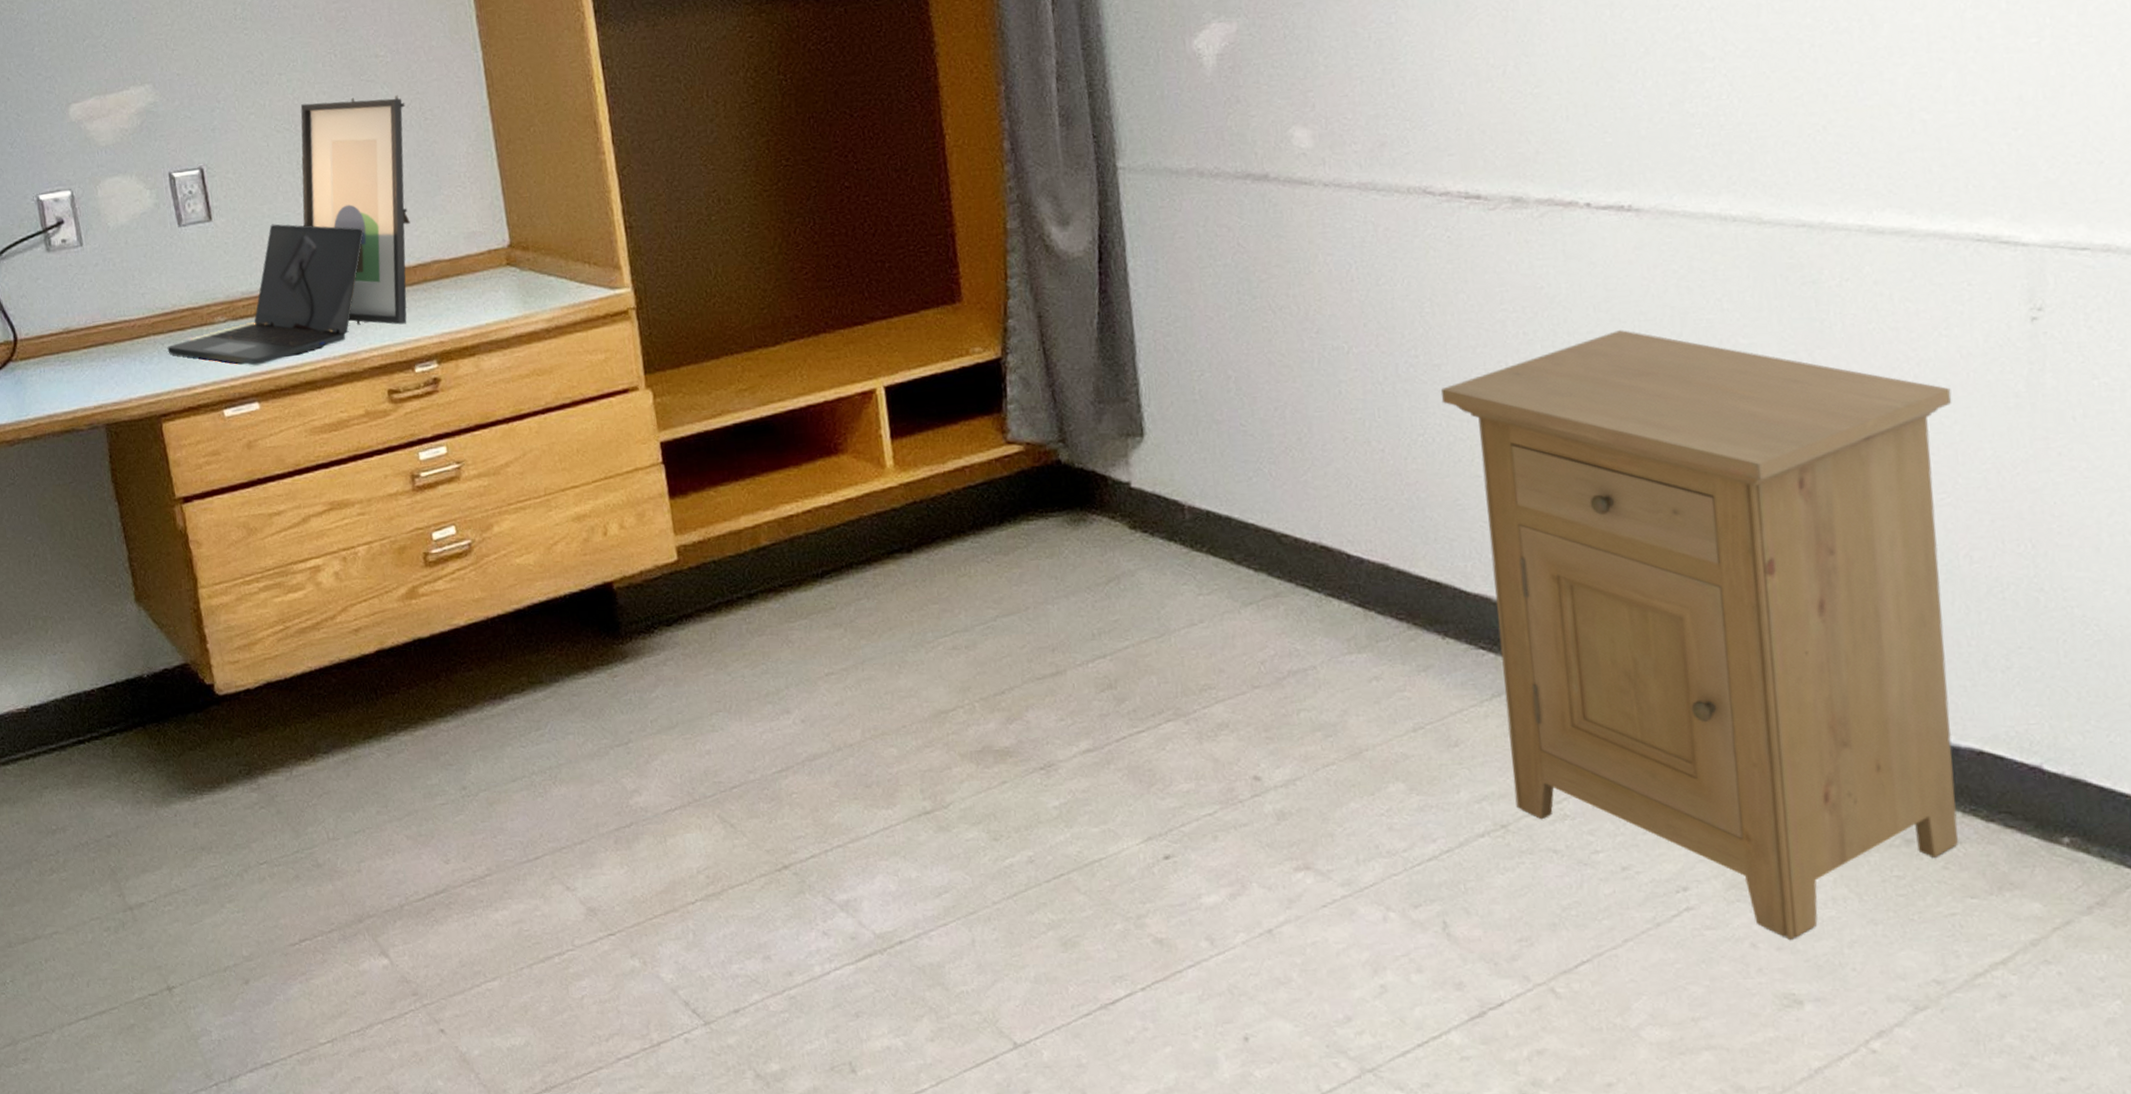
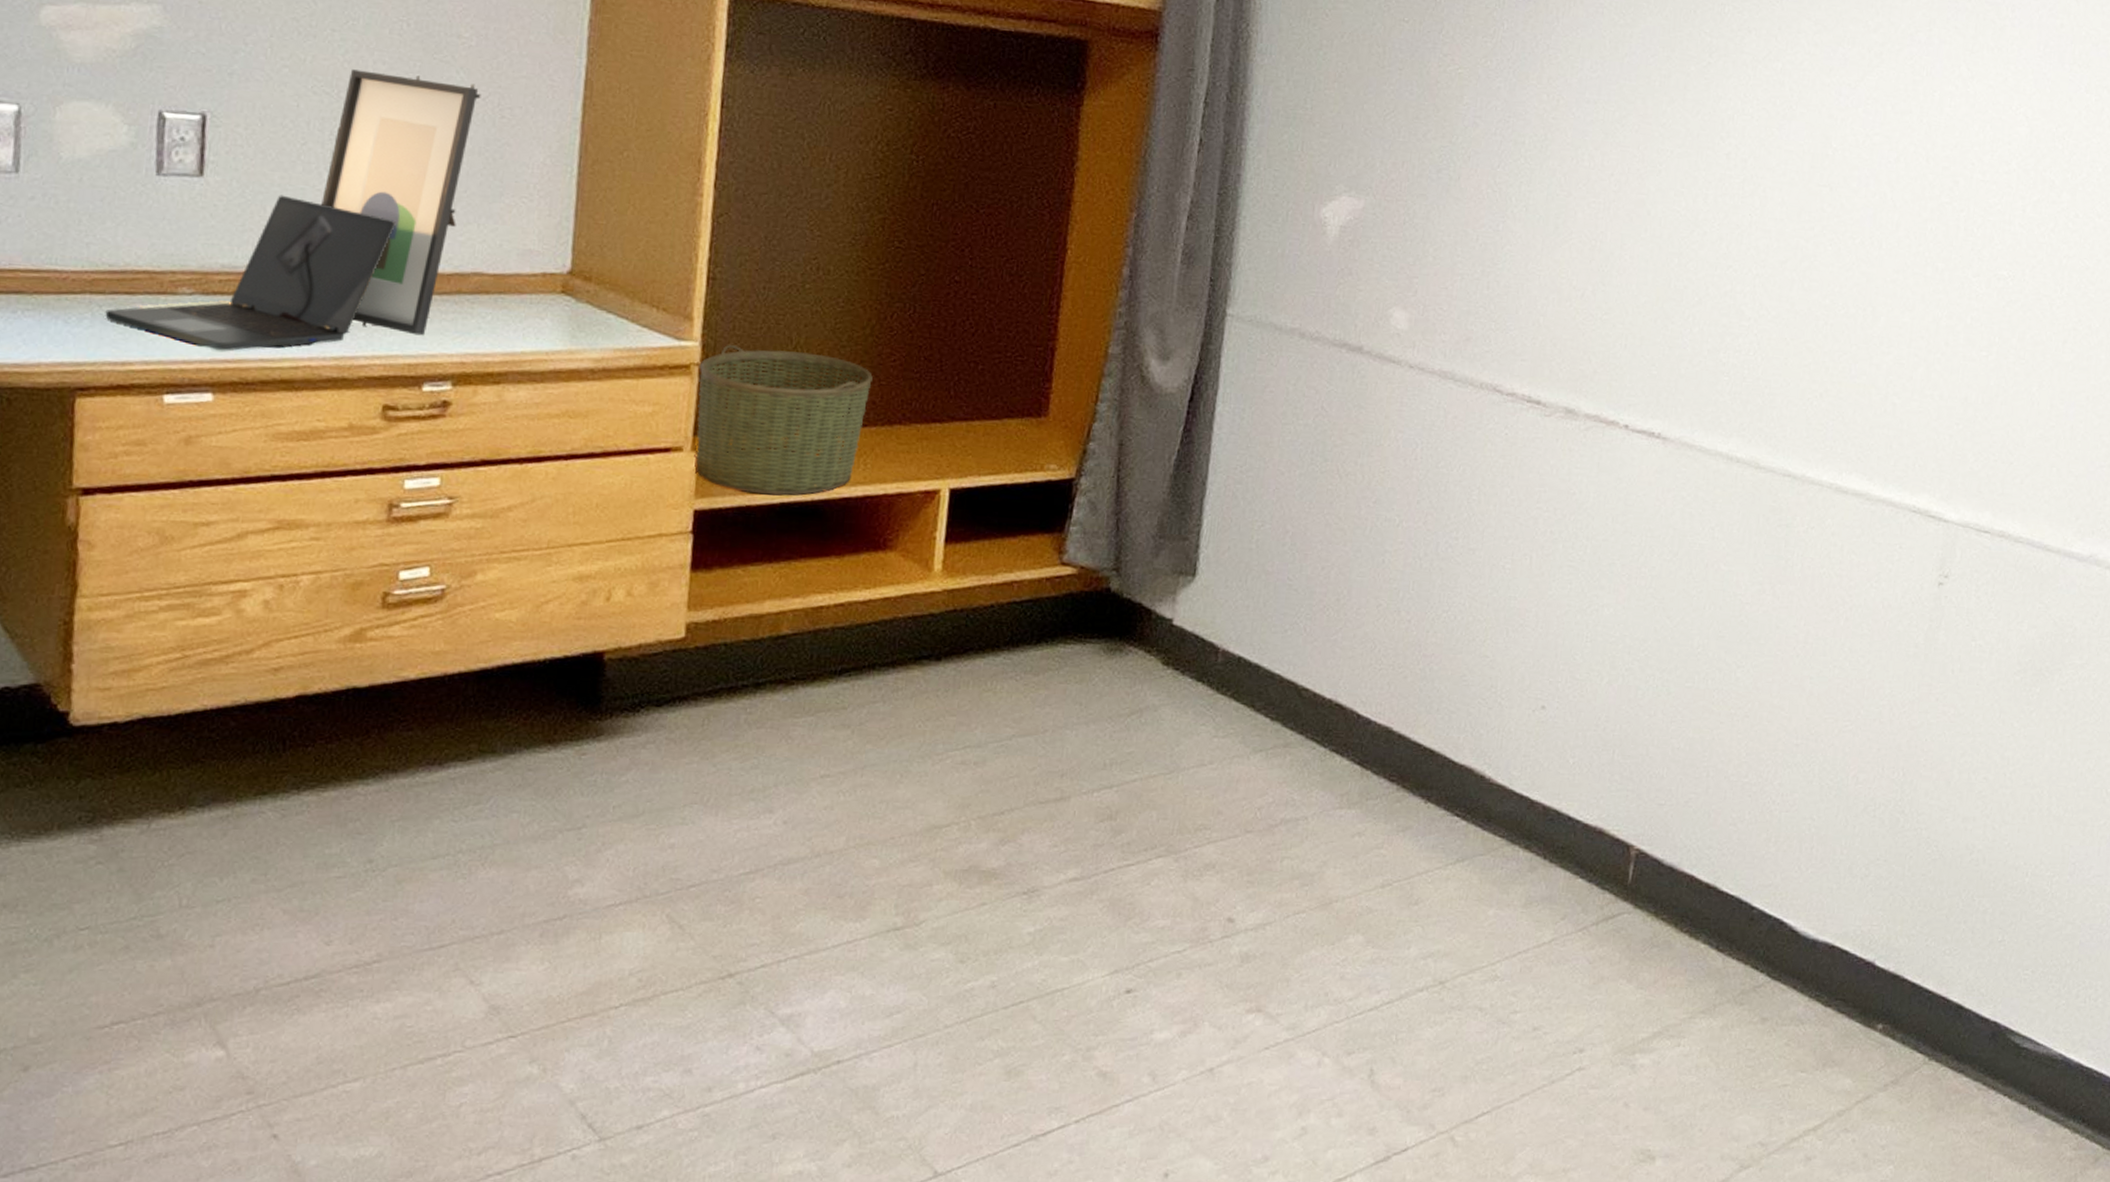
basket: none [635,279,792,419] -> present [696,344,873,495]
nightstand: present [1440,330,1959,940] -> none [1456,542,1870,1101]

